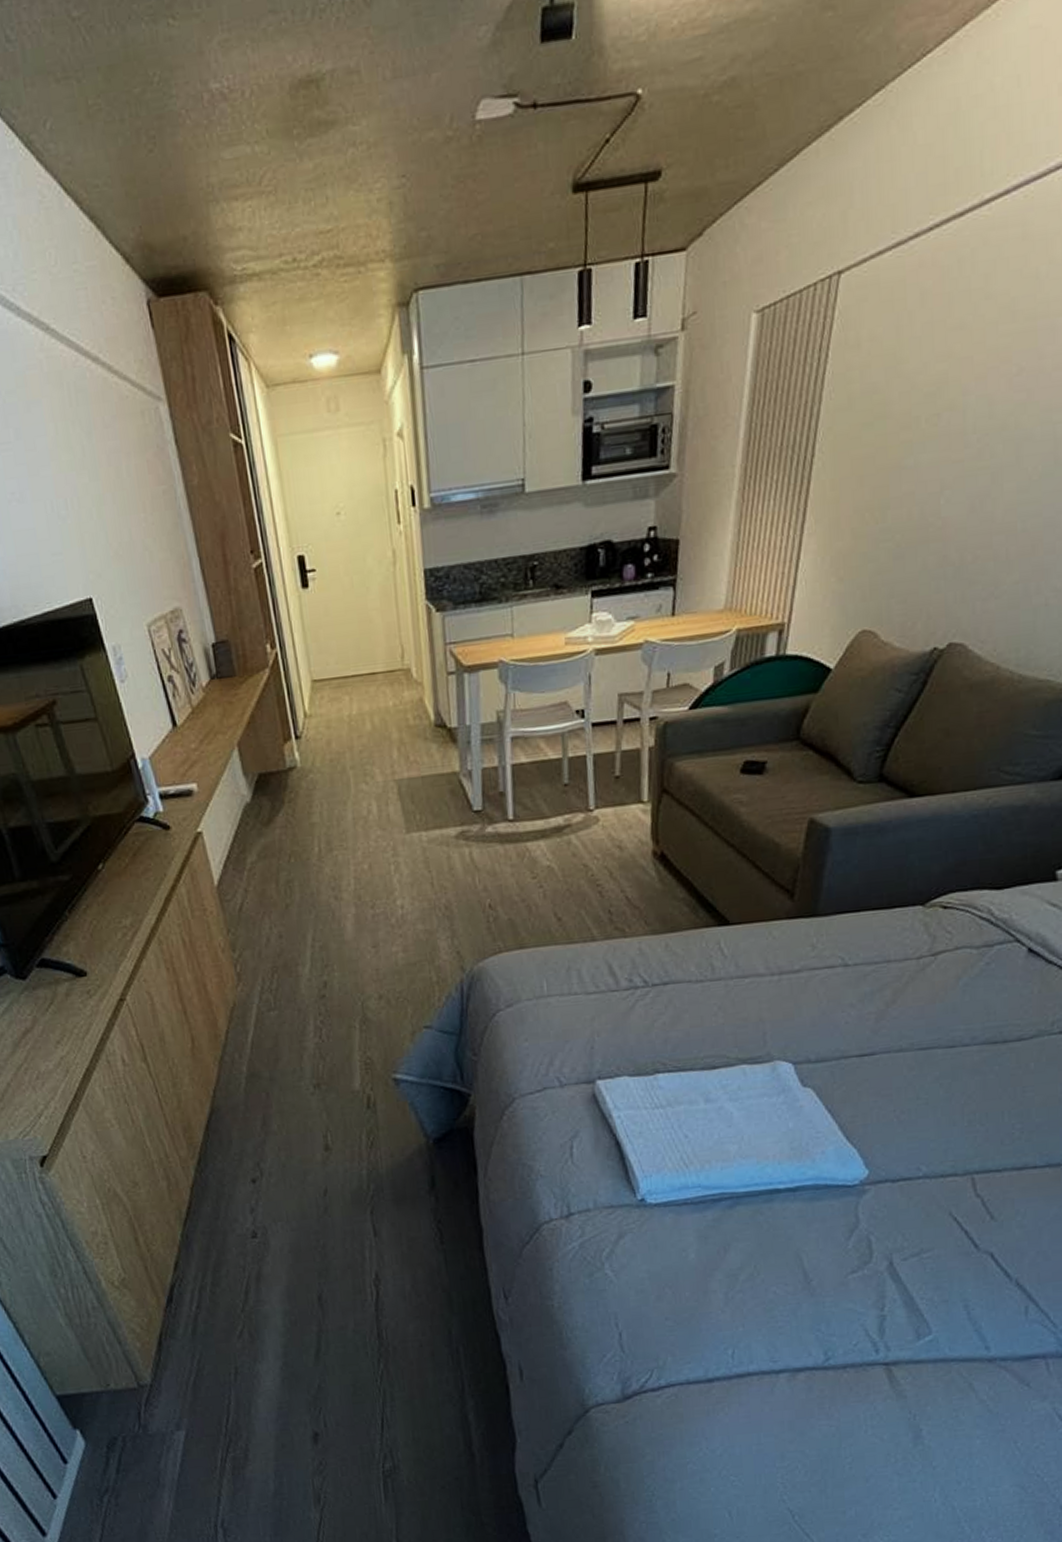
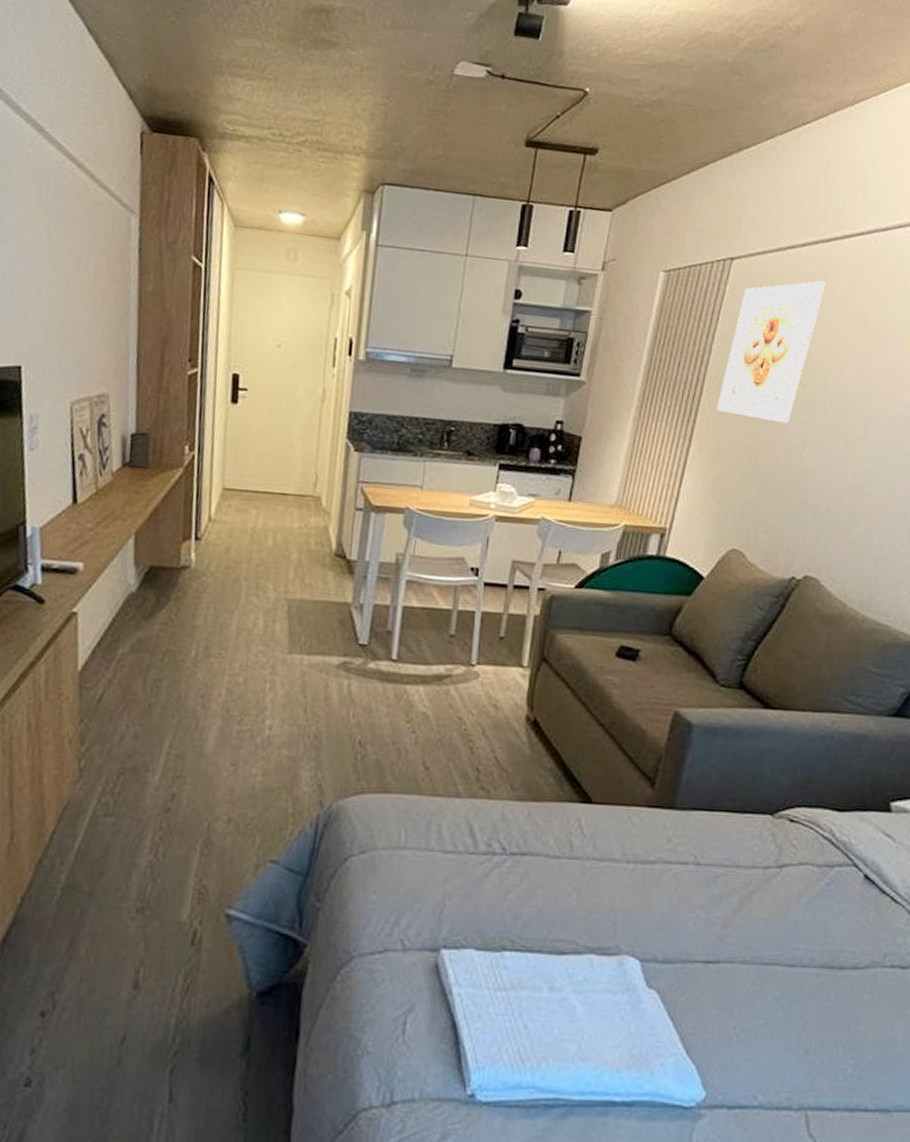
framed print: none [833,271,961,472] -> present [717,281,826,424]

